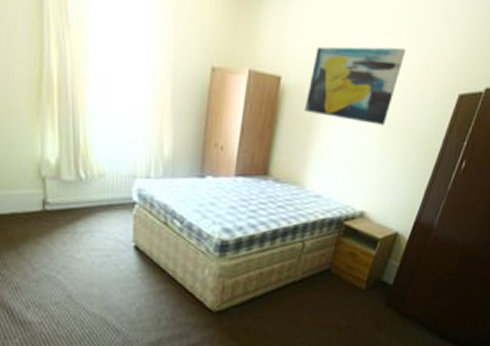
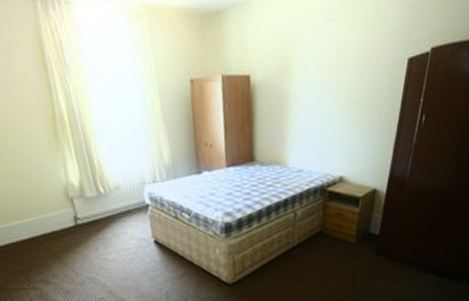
wall art: present [305,46,407,125] -> none [274,28,355,102]

